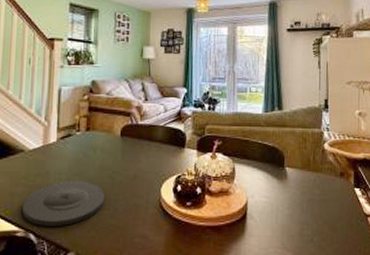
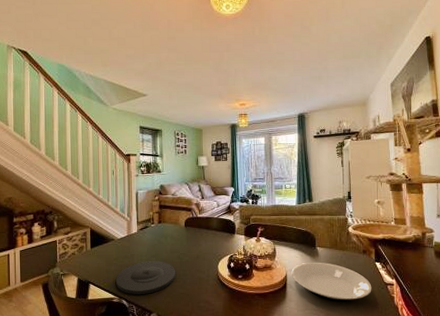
plate: none [253,186,350,237] -> present [291,262,372,302]

